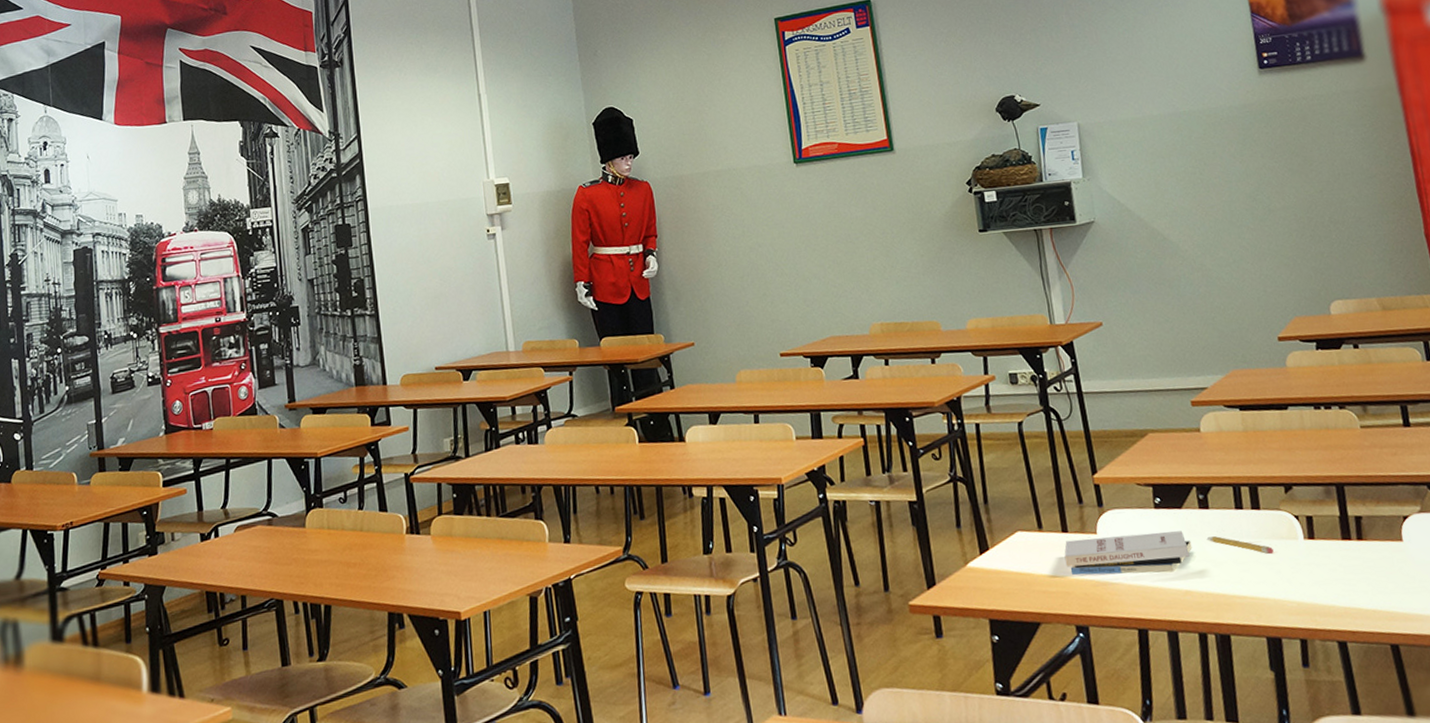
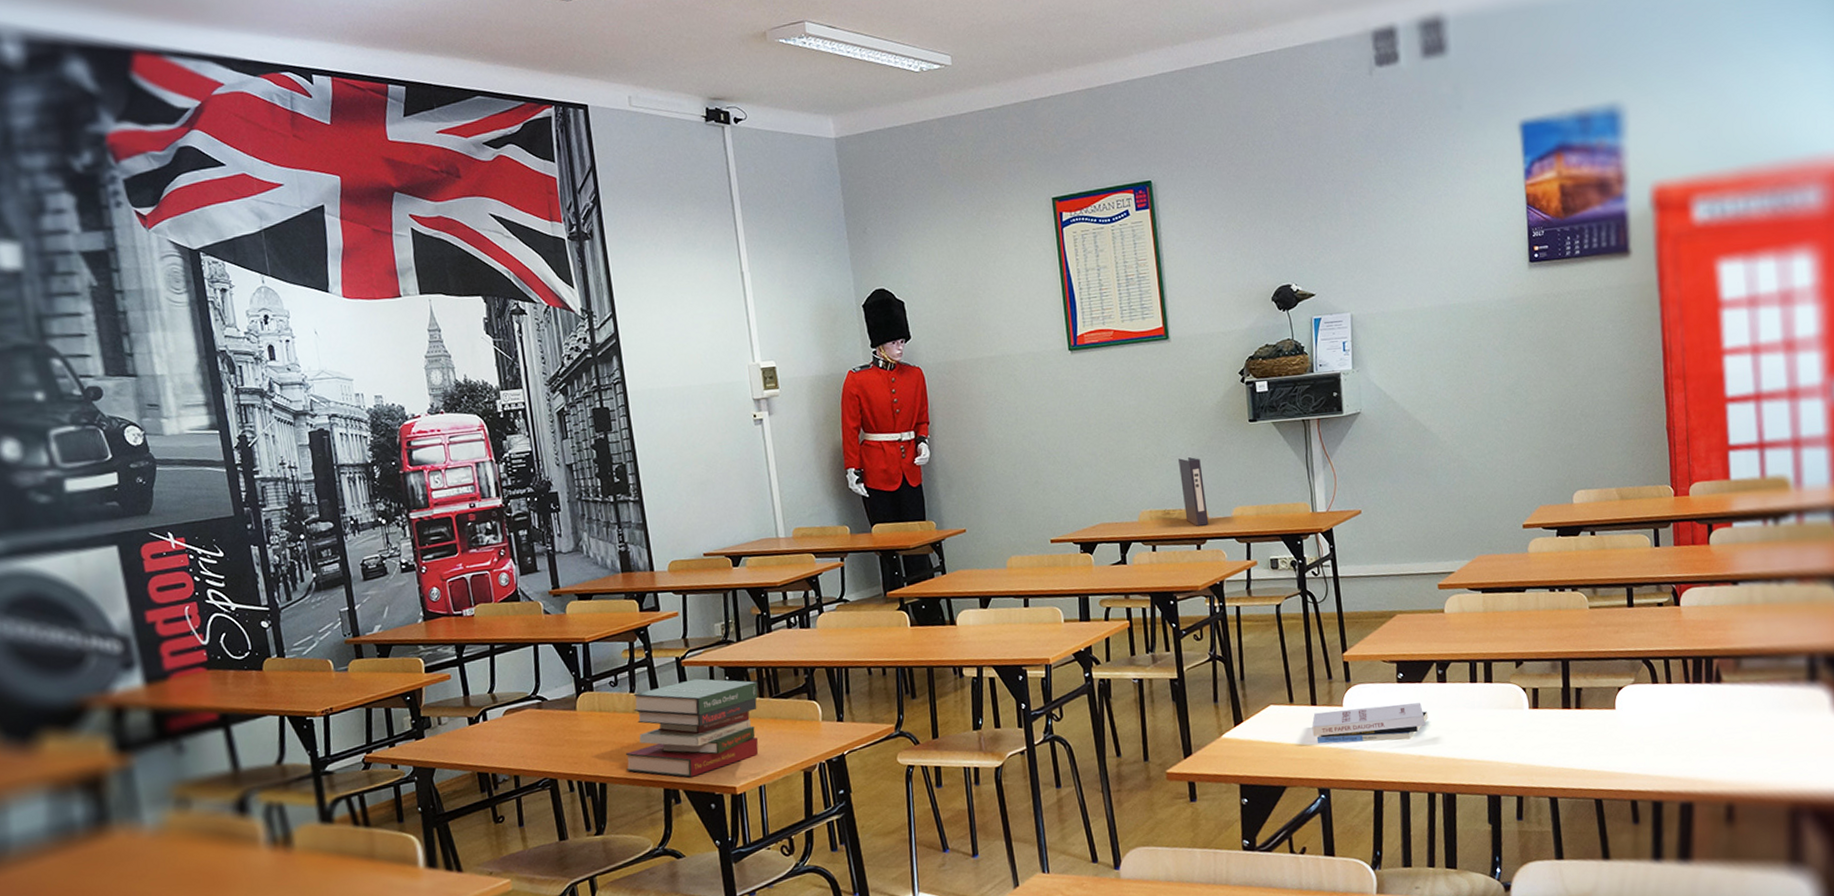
books: none [351,496,485,601] -> present [625,678,759,778]
binder: none [908,268,943,339] -> present [1178,457,1209,526]
pencil: present [1207,536,1274,554] -> none [1443,707,1501,722]

